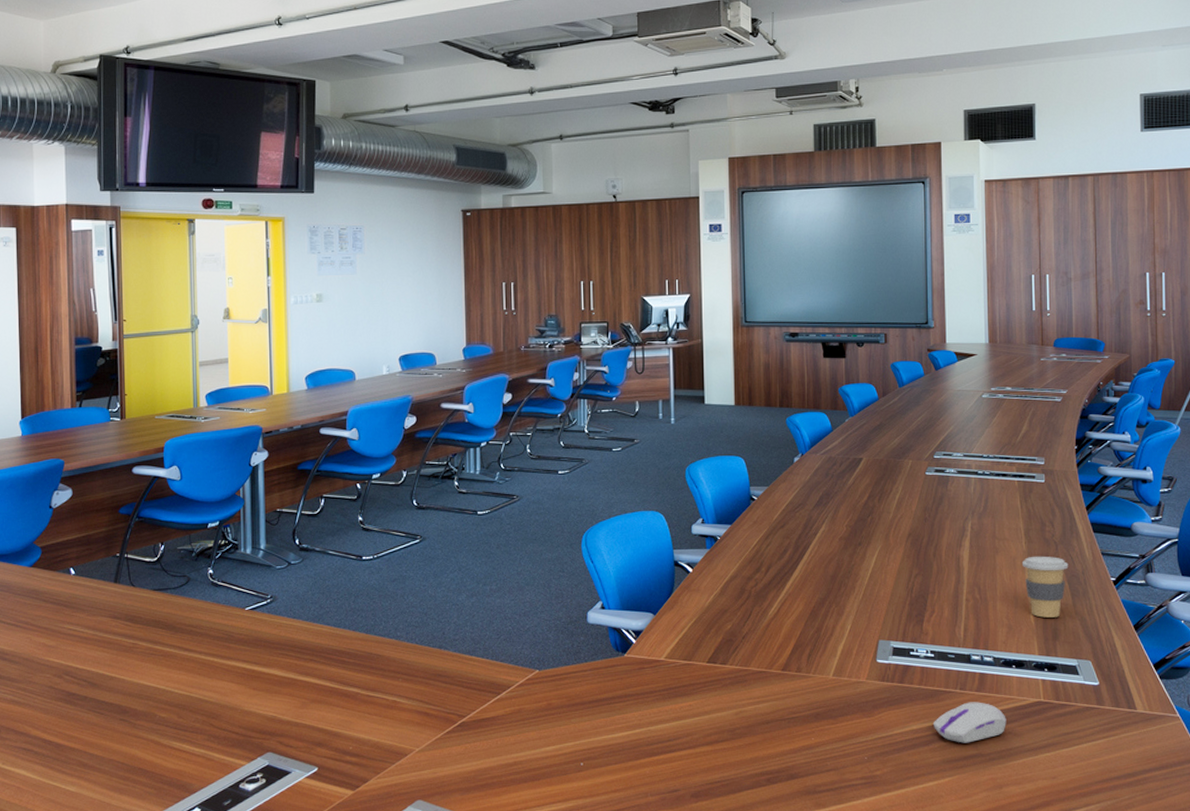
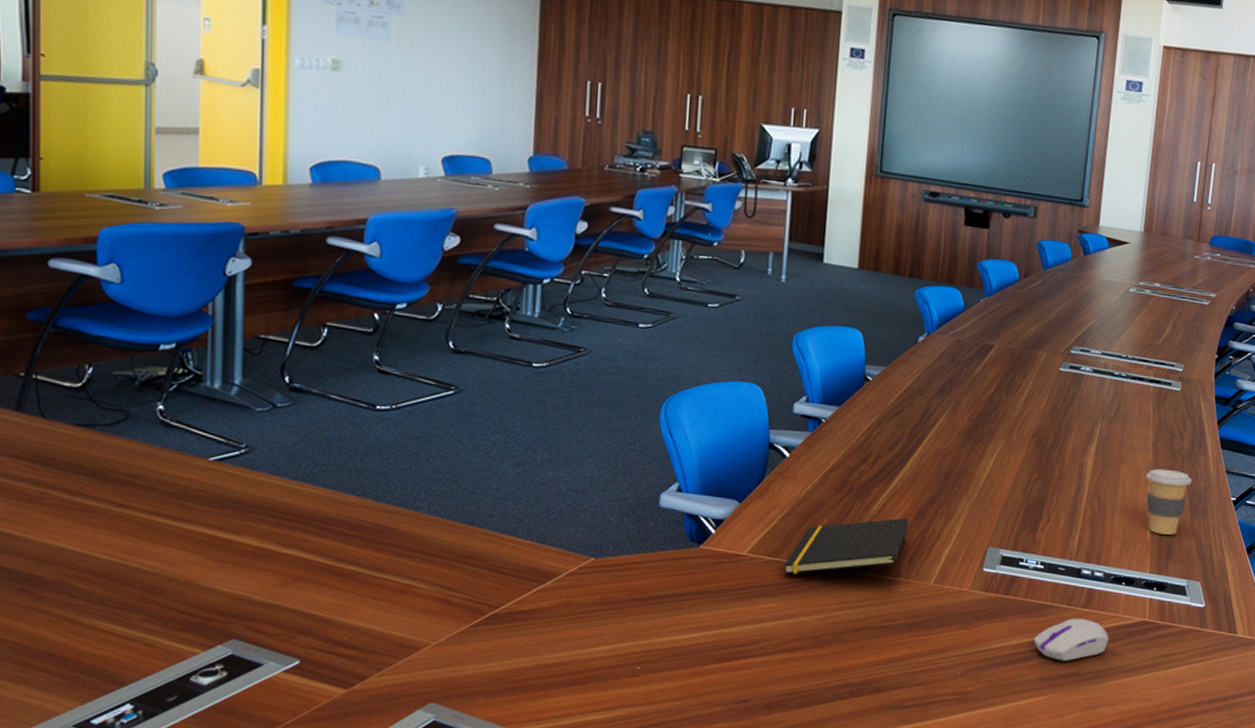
notepad: none [696,618,803,675] -> present [783,517,909,574]

